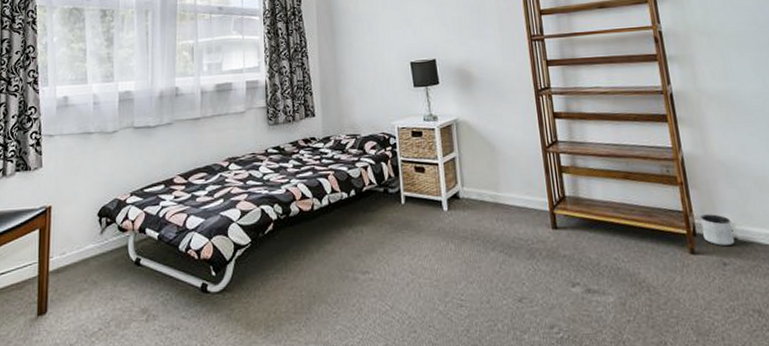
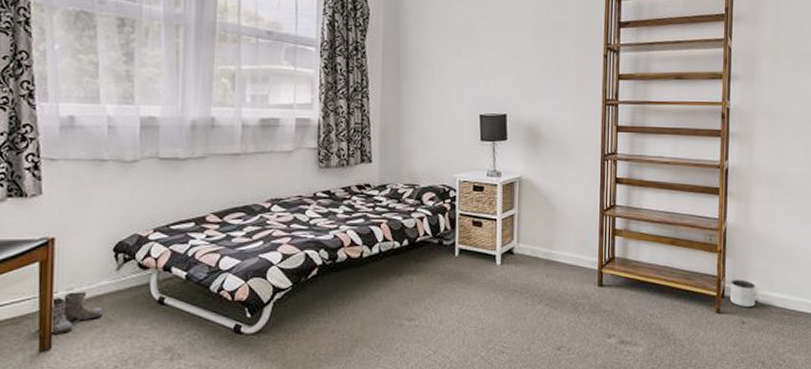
boots: none [35,255,89,298] -> present [36,292,102,334]

